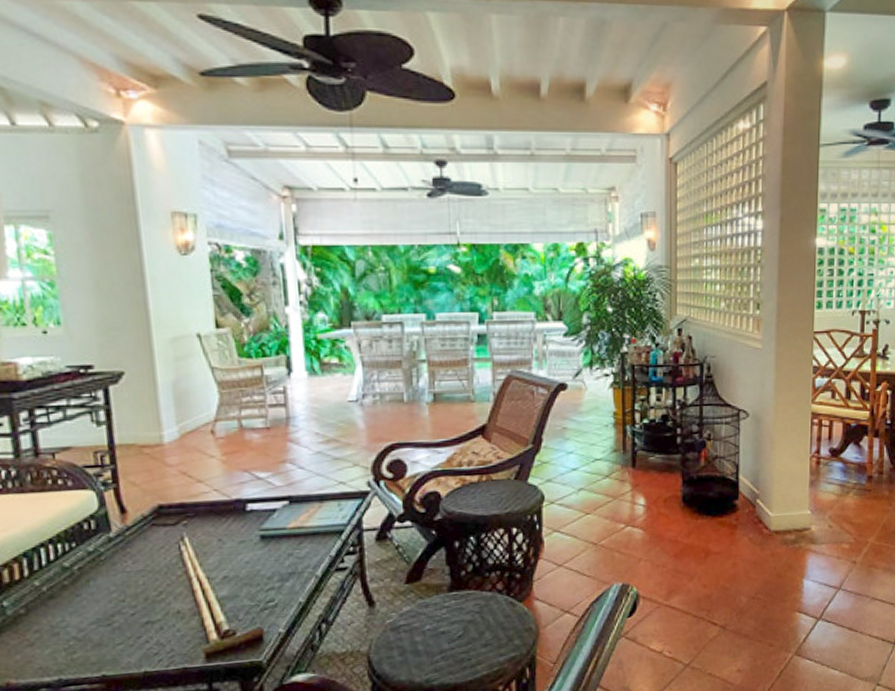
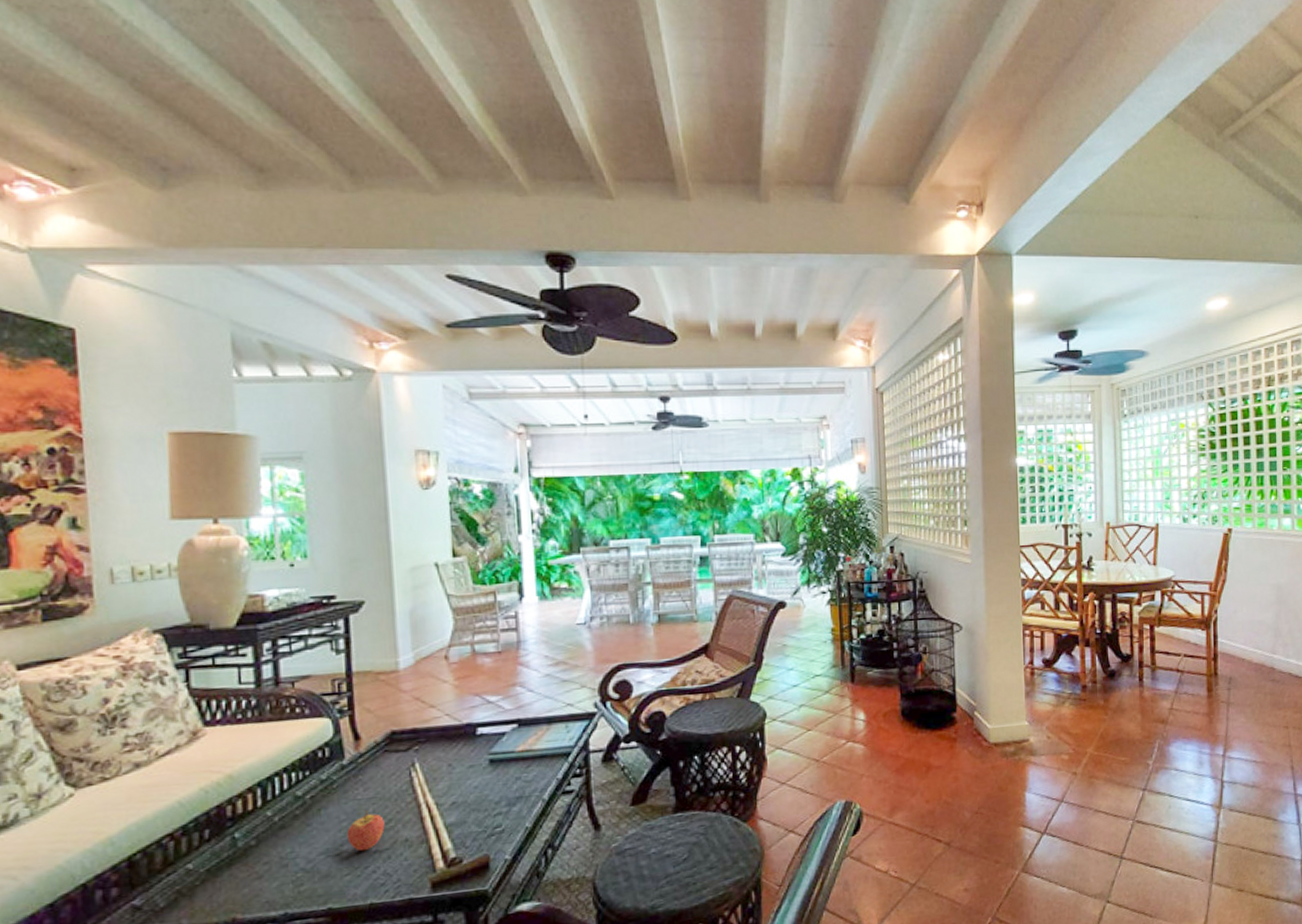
fruit: none [117,582,156,622] -> present [346,810,385,852]

